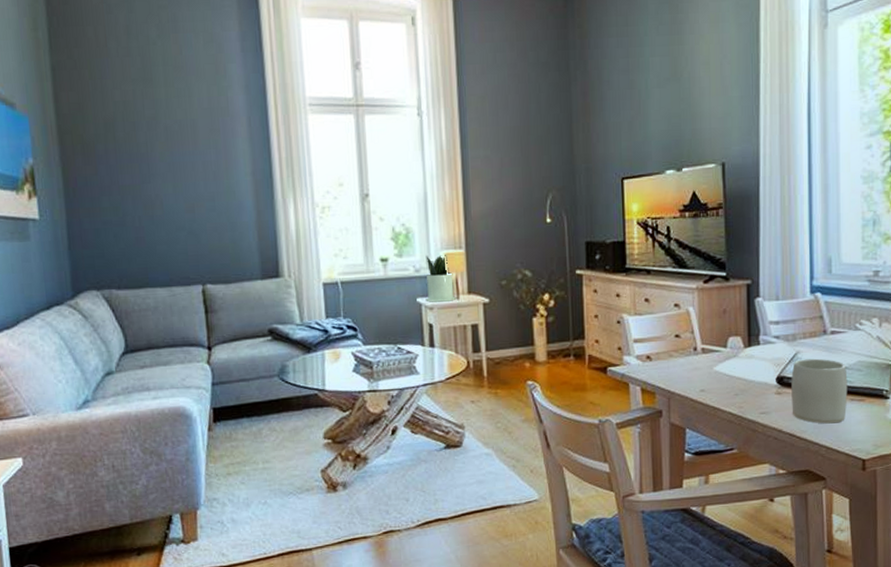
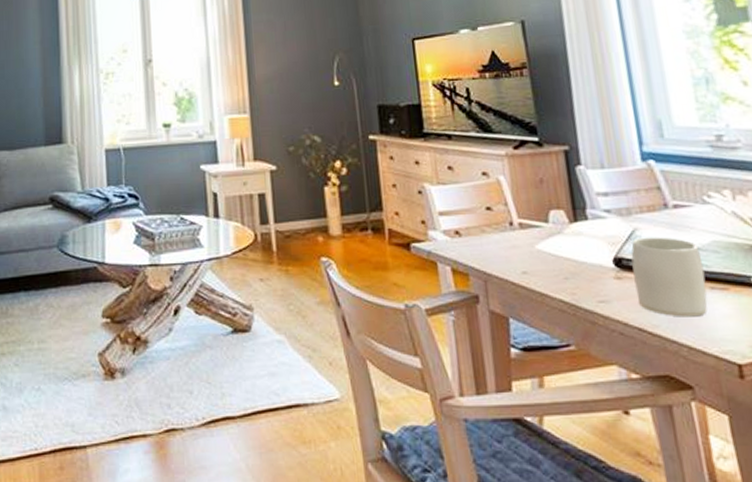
planter: present [425,255,457,303] -> none [209,120,242,170]

